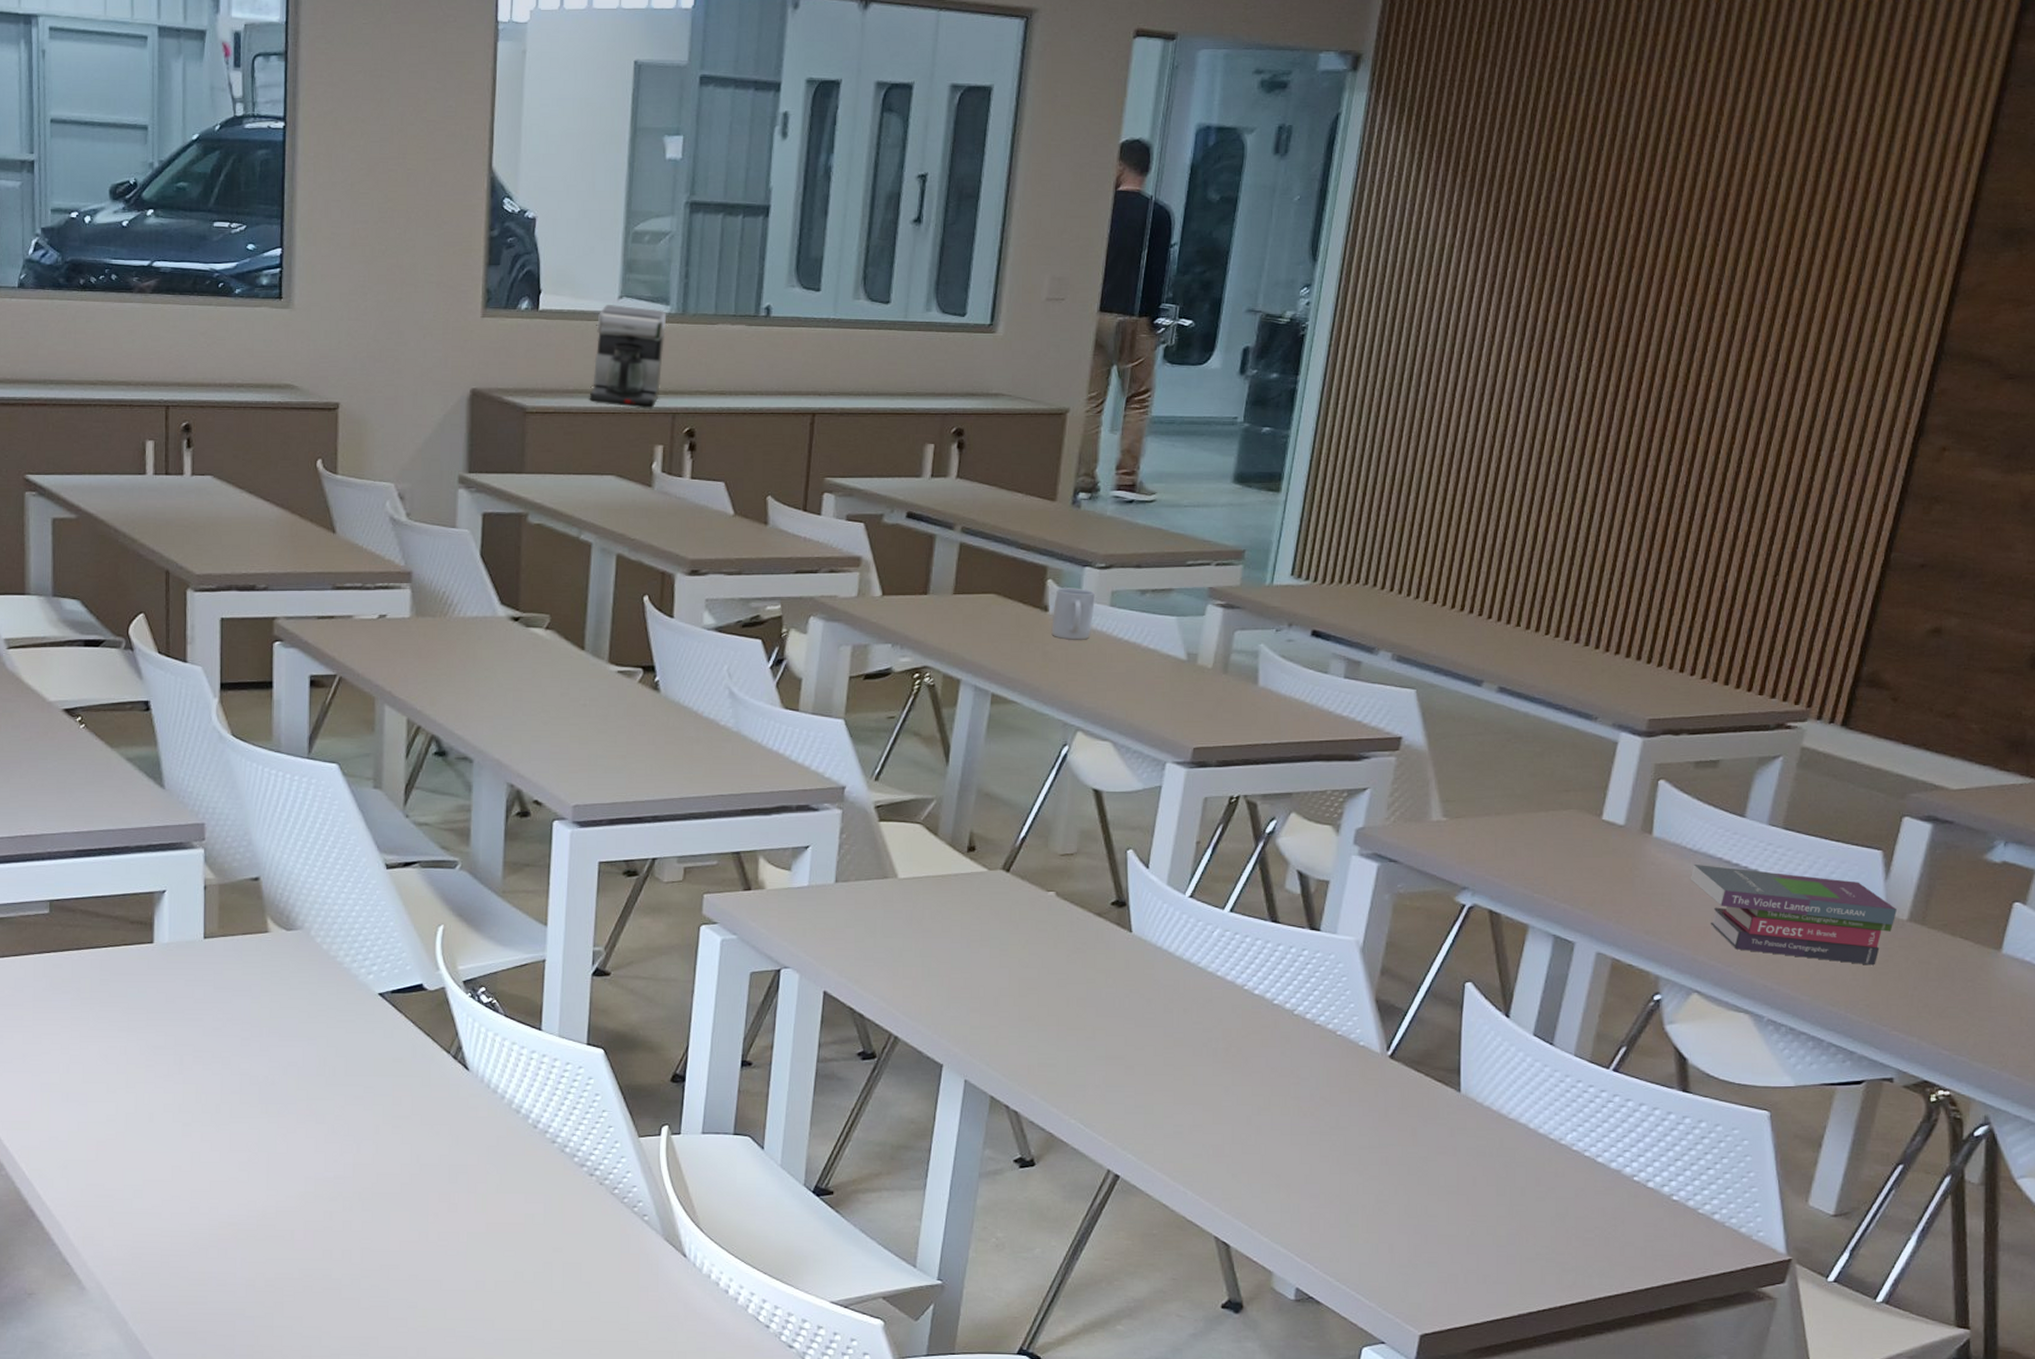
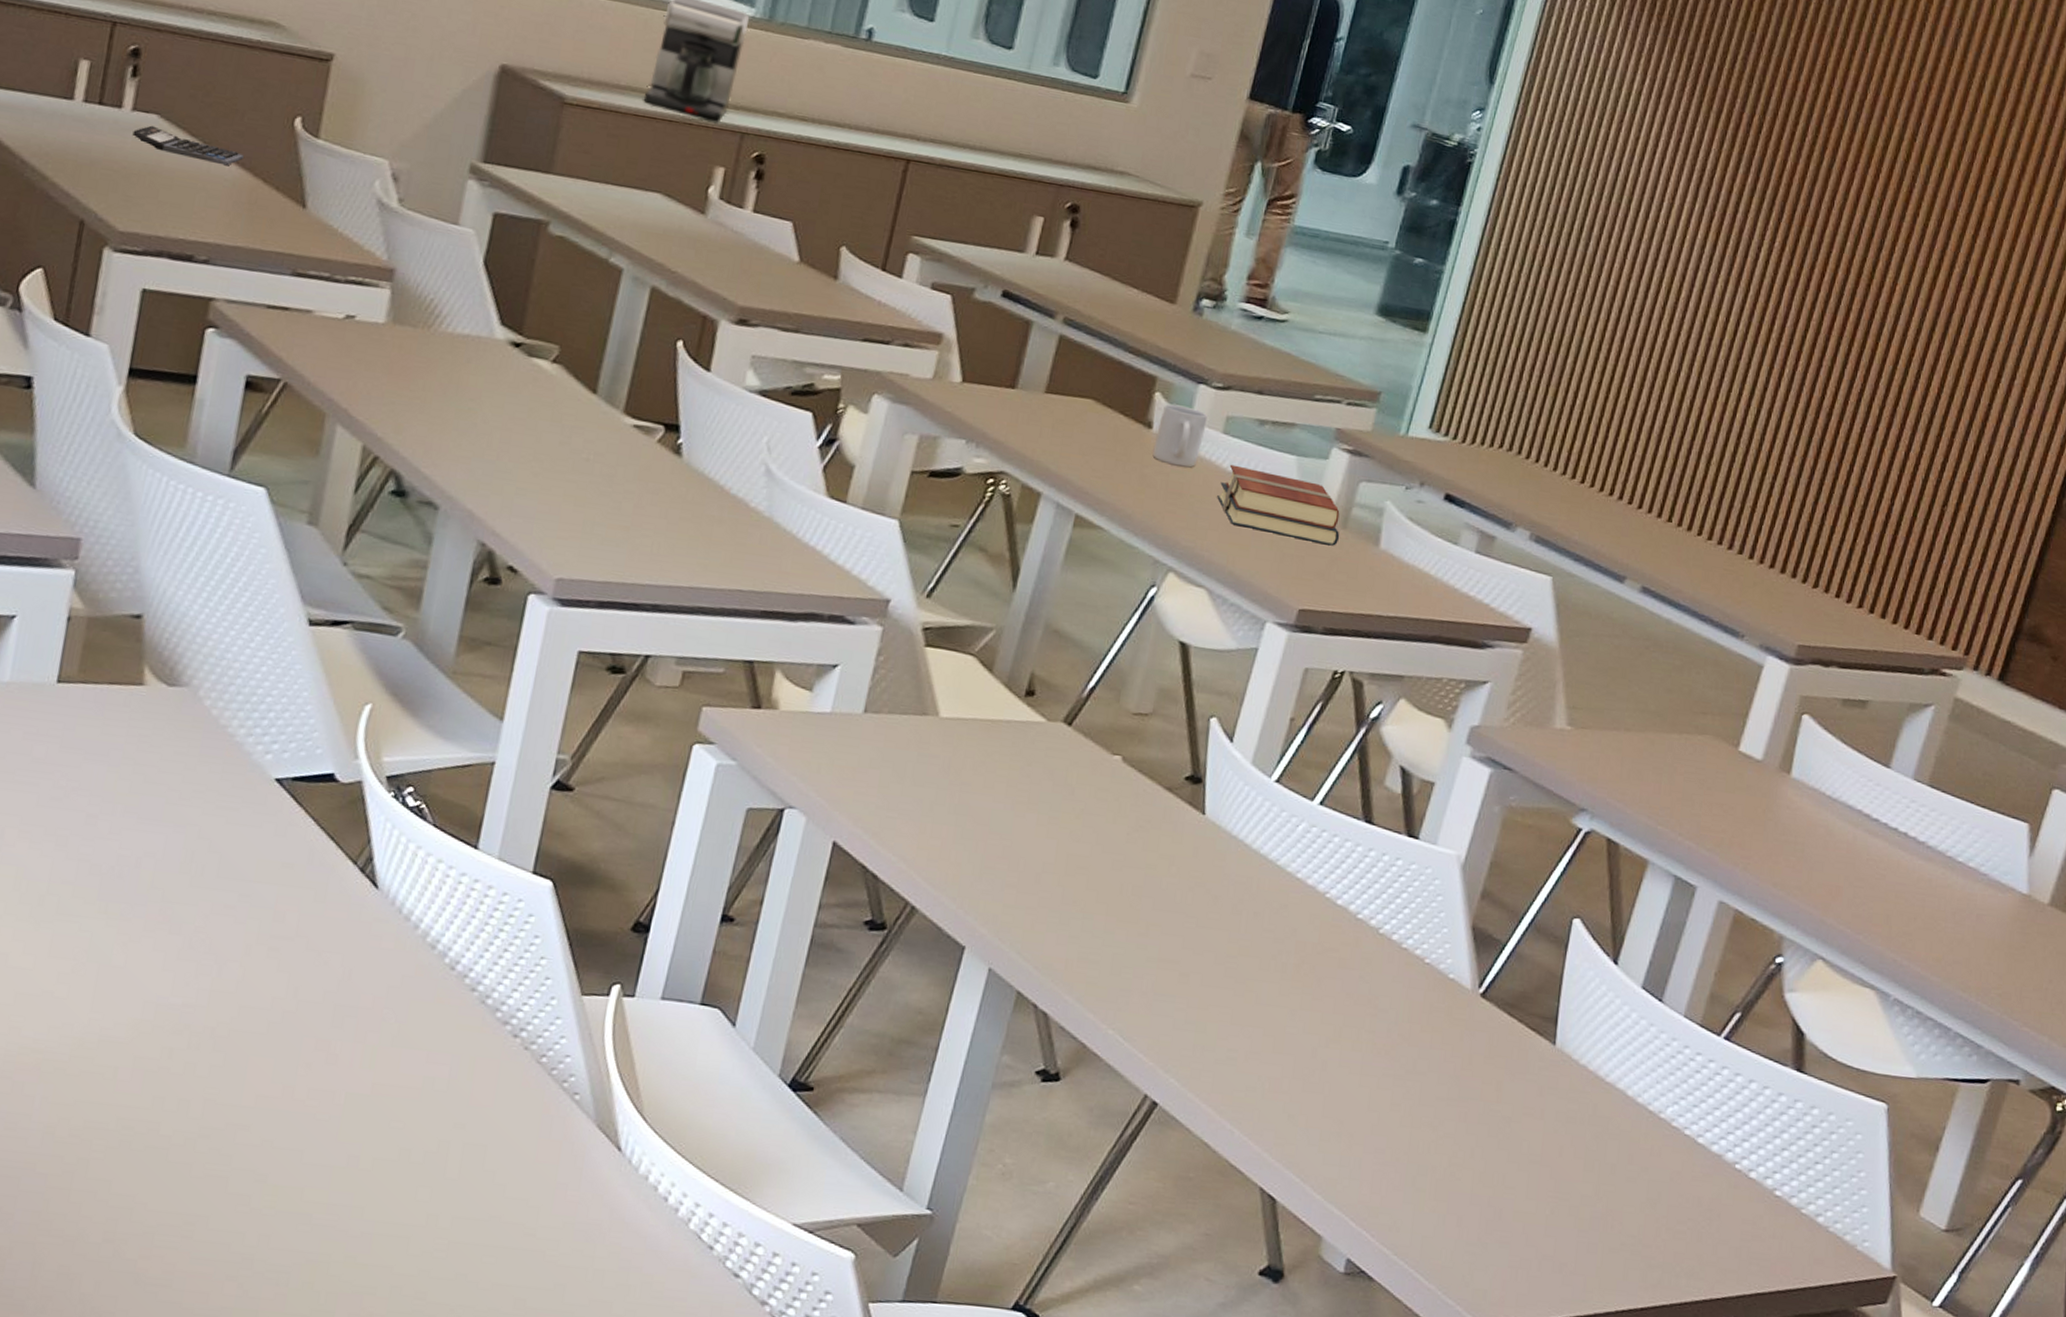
calculator: none [195,485,282,509] -> present [132,125,244,166]
books: none [1111,632,1222,690] -> present [1217,464,1340,546]
books: present [1690,865,1897,966] -> none [1825,814,2038,951]

